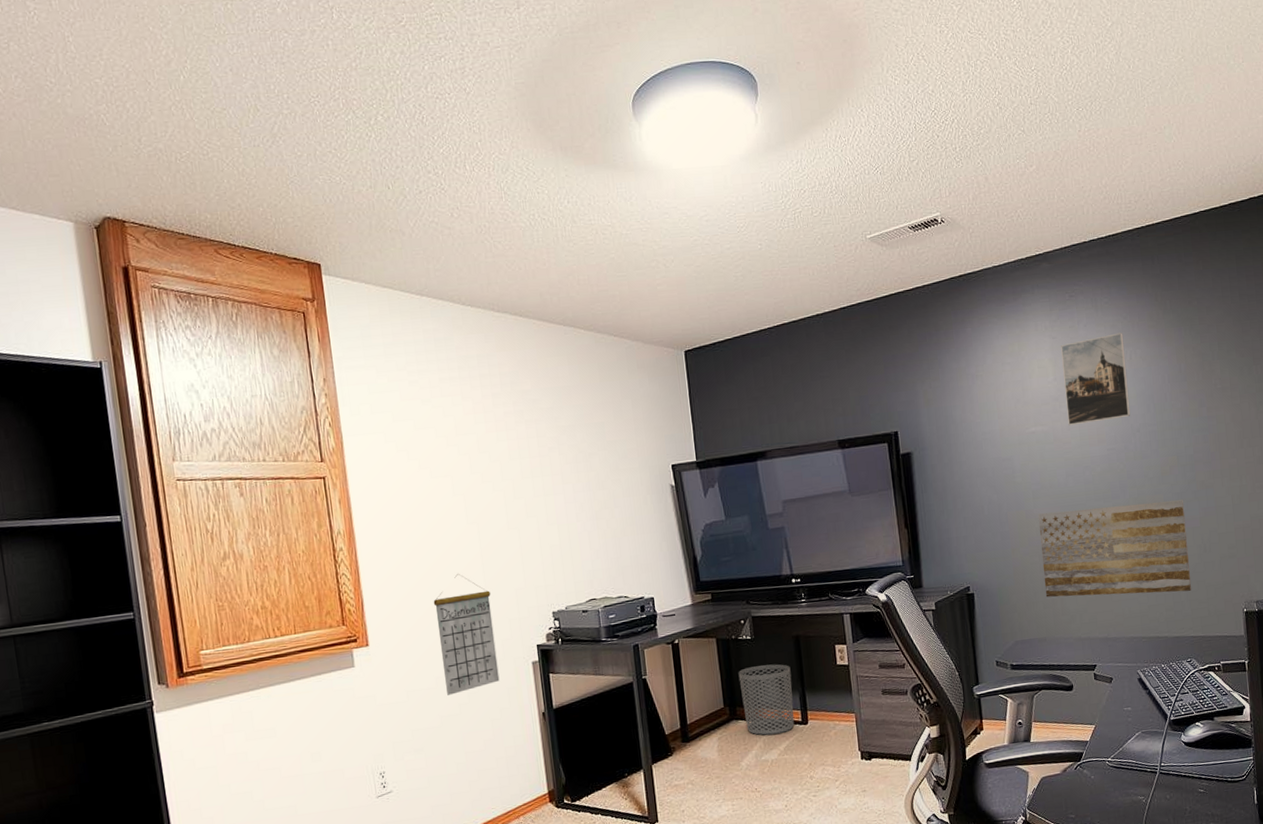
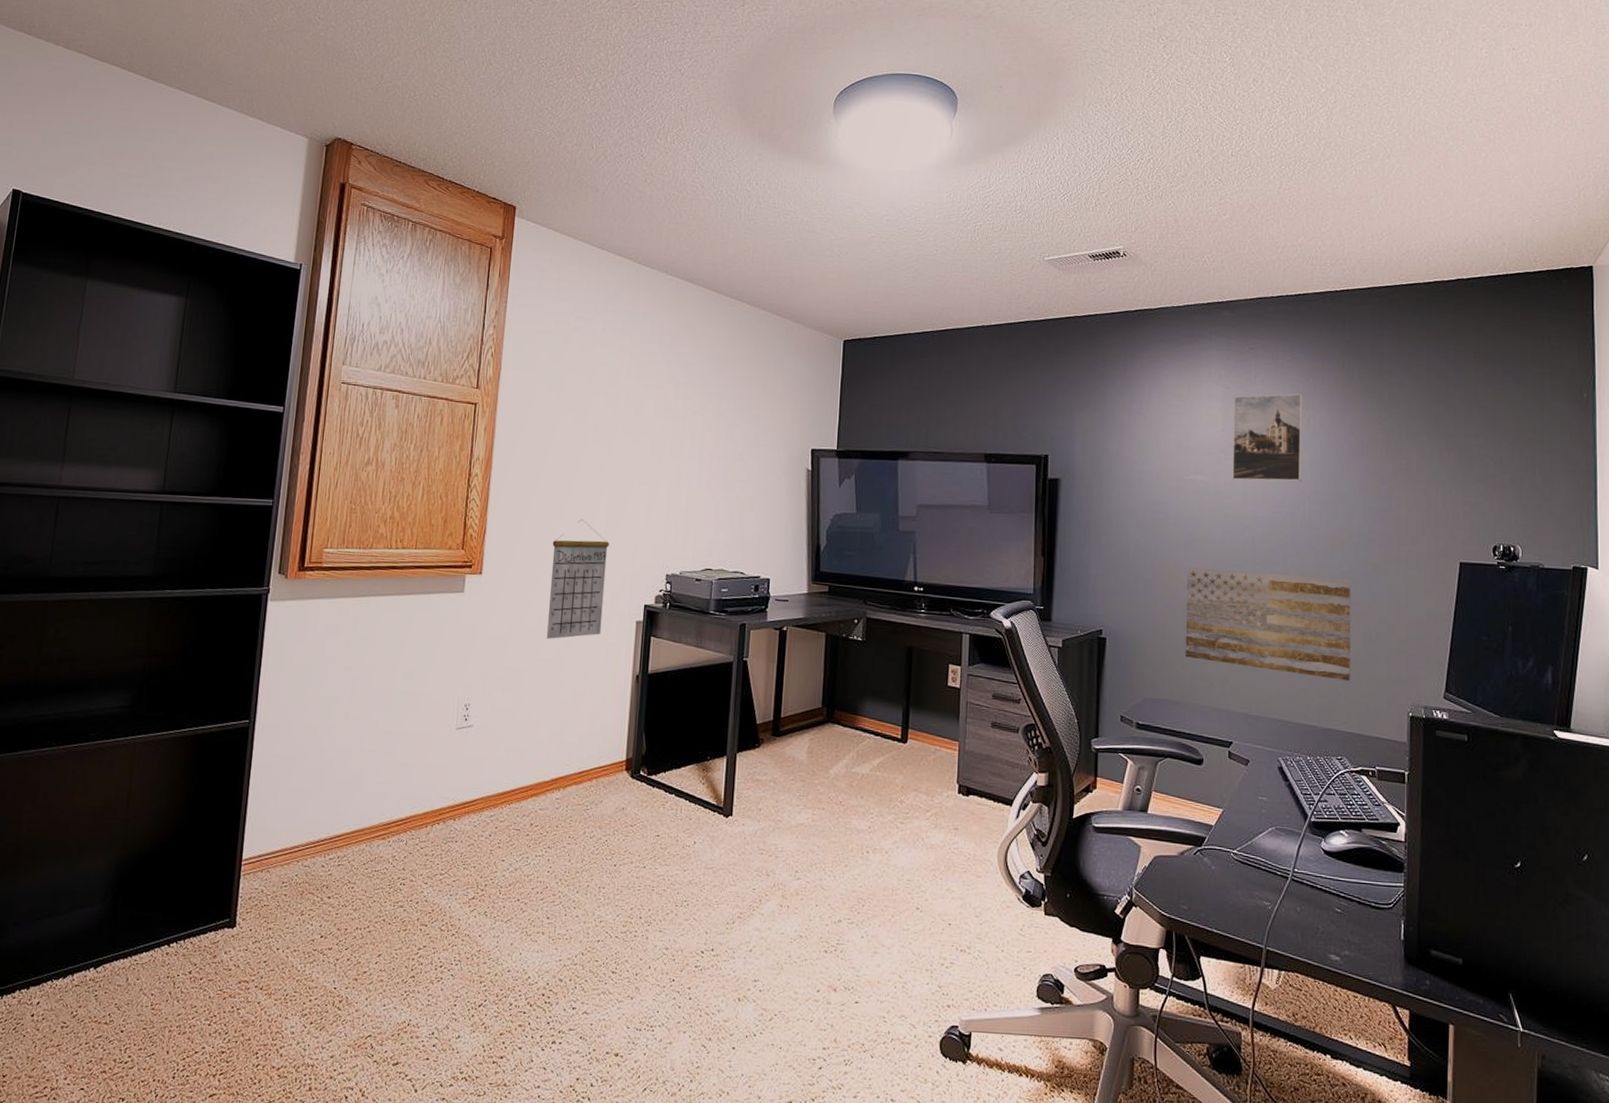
waste bin: present [738,664,794,736] -> none [842,670,898,747]

